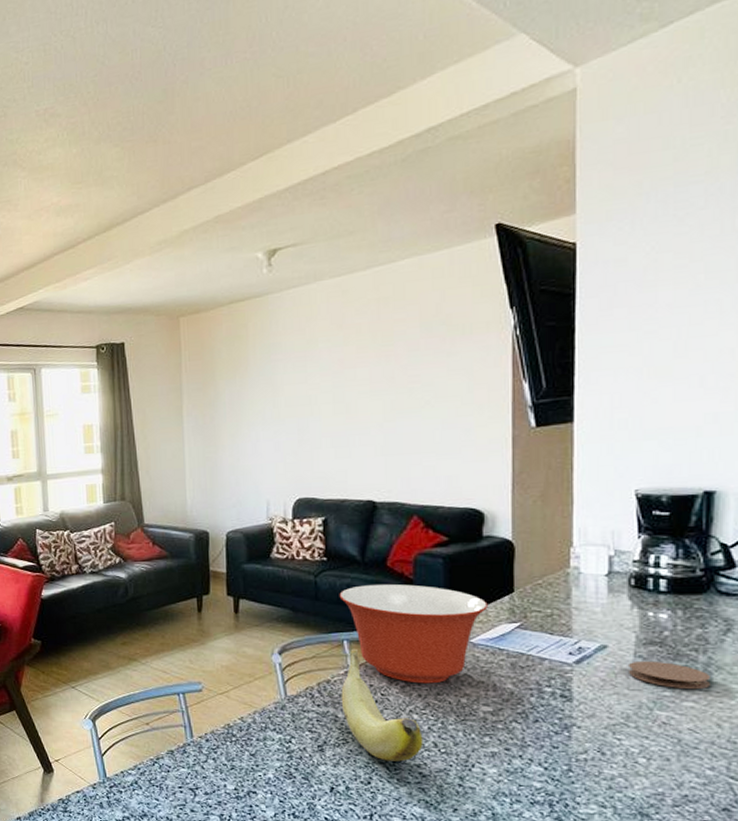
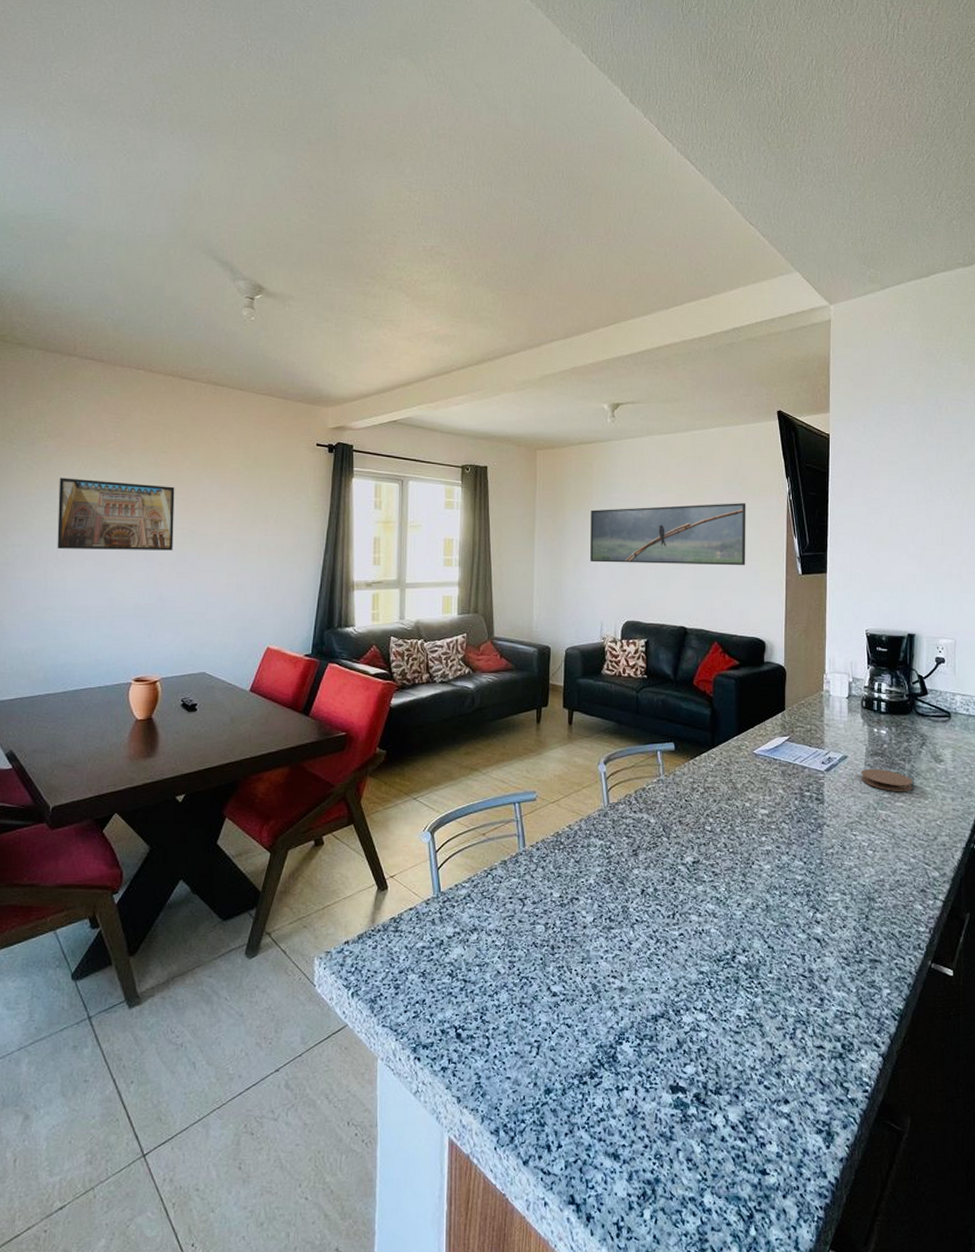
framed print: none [248,347,454,436] -> present [590,503,746,566]
mixing bowl: present [339,584,488,684] -> none [655,701,766,790]
banana: present [341,648,423,762] -> none [653,758,716,862]

